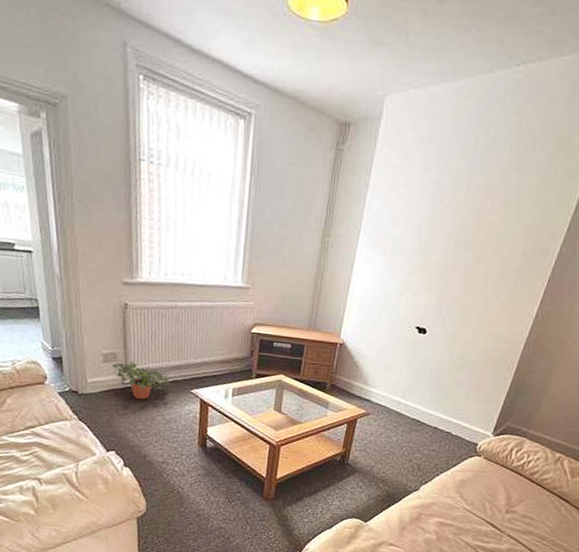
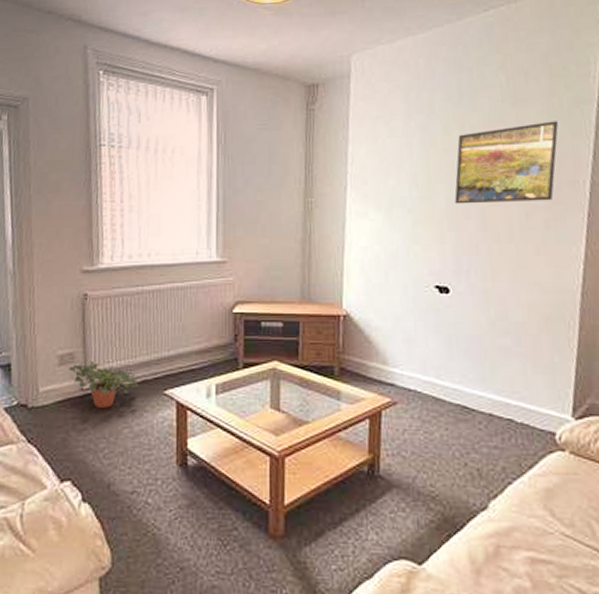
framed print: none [447,190,549,265] -> present [454,121,558,204]

